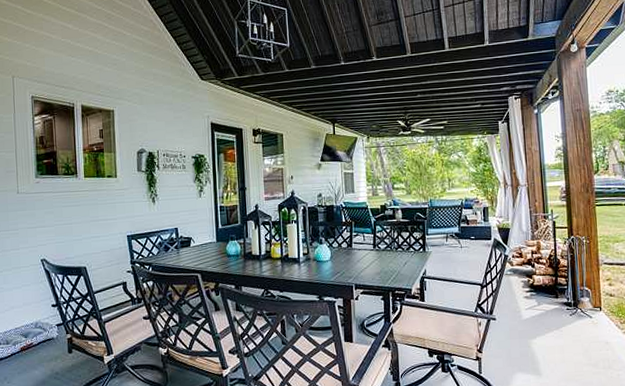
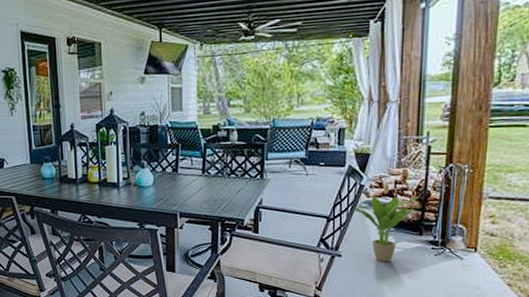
potted plant: none [501,263,552,324] -> present [353,195,420,263]

